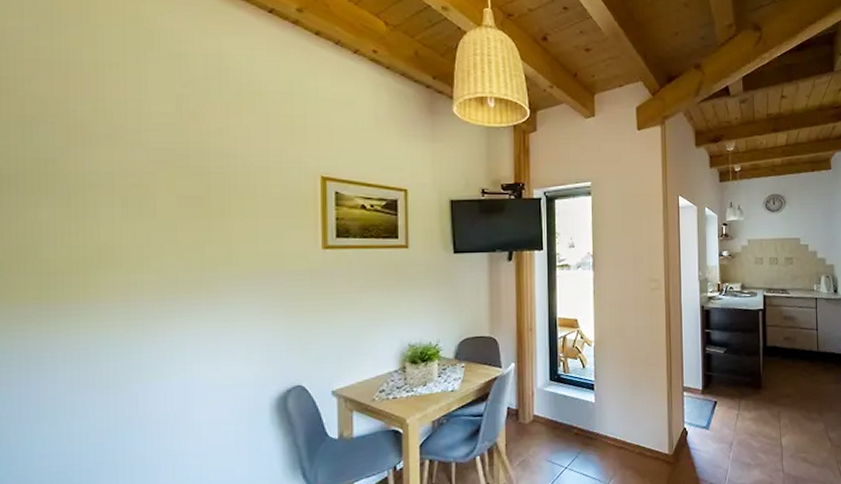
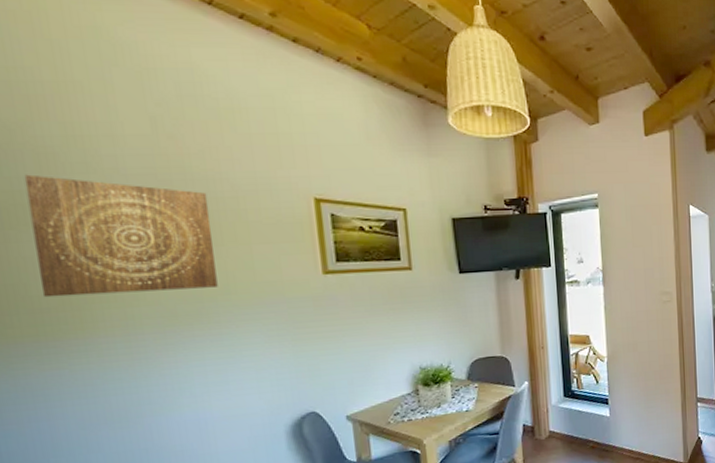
wall art: none [51,145,221,261] -> present [24,174,218,298]

